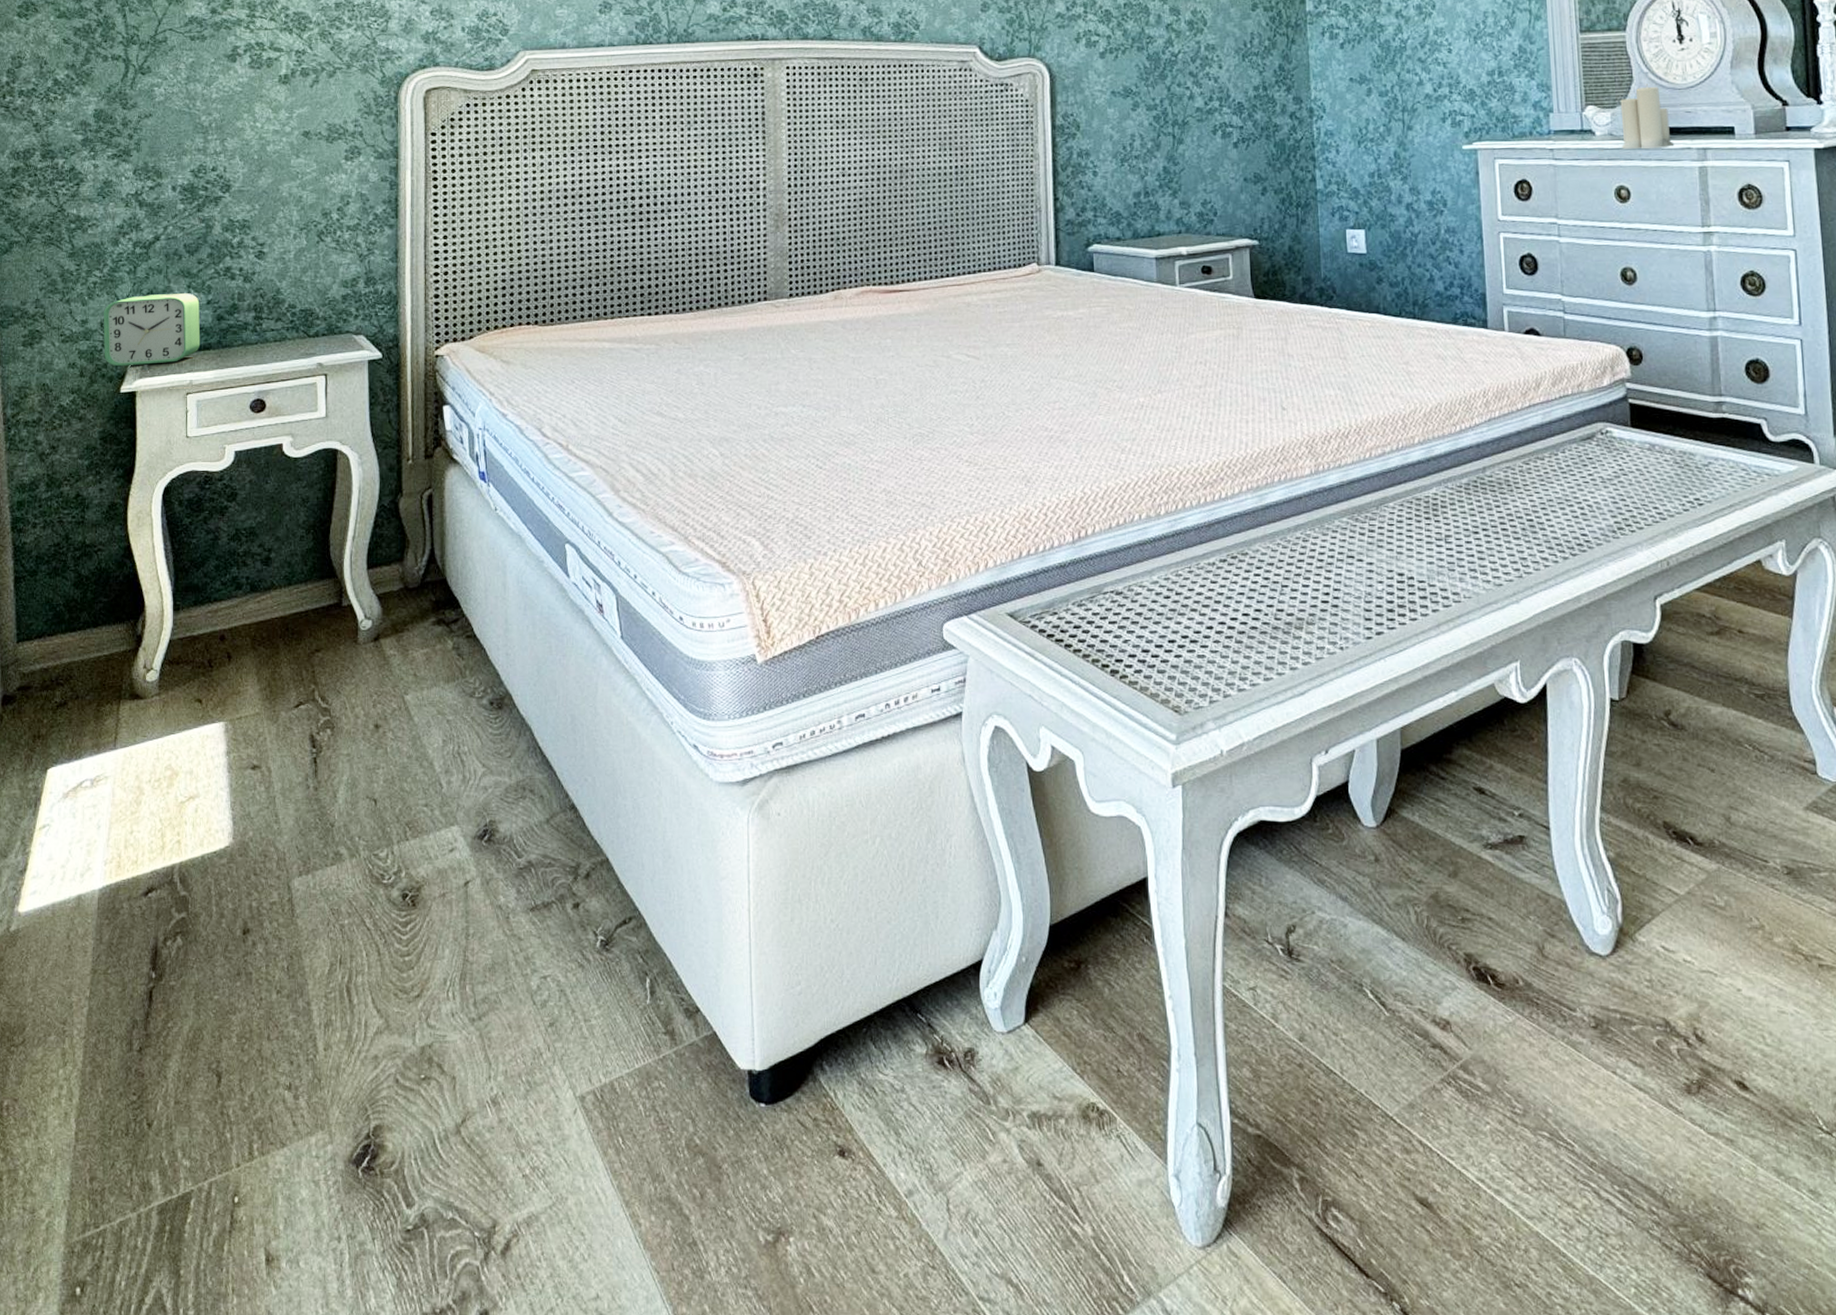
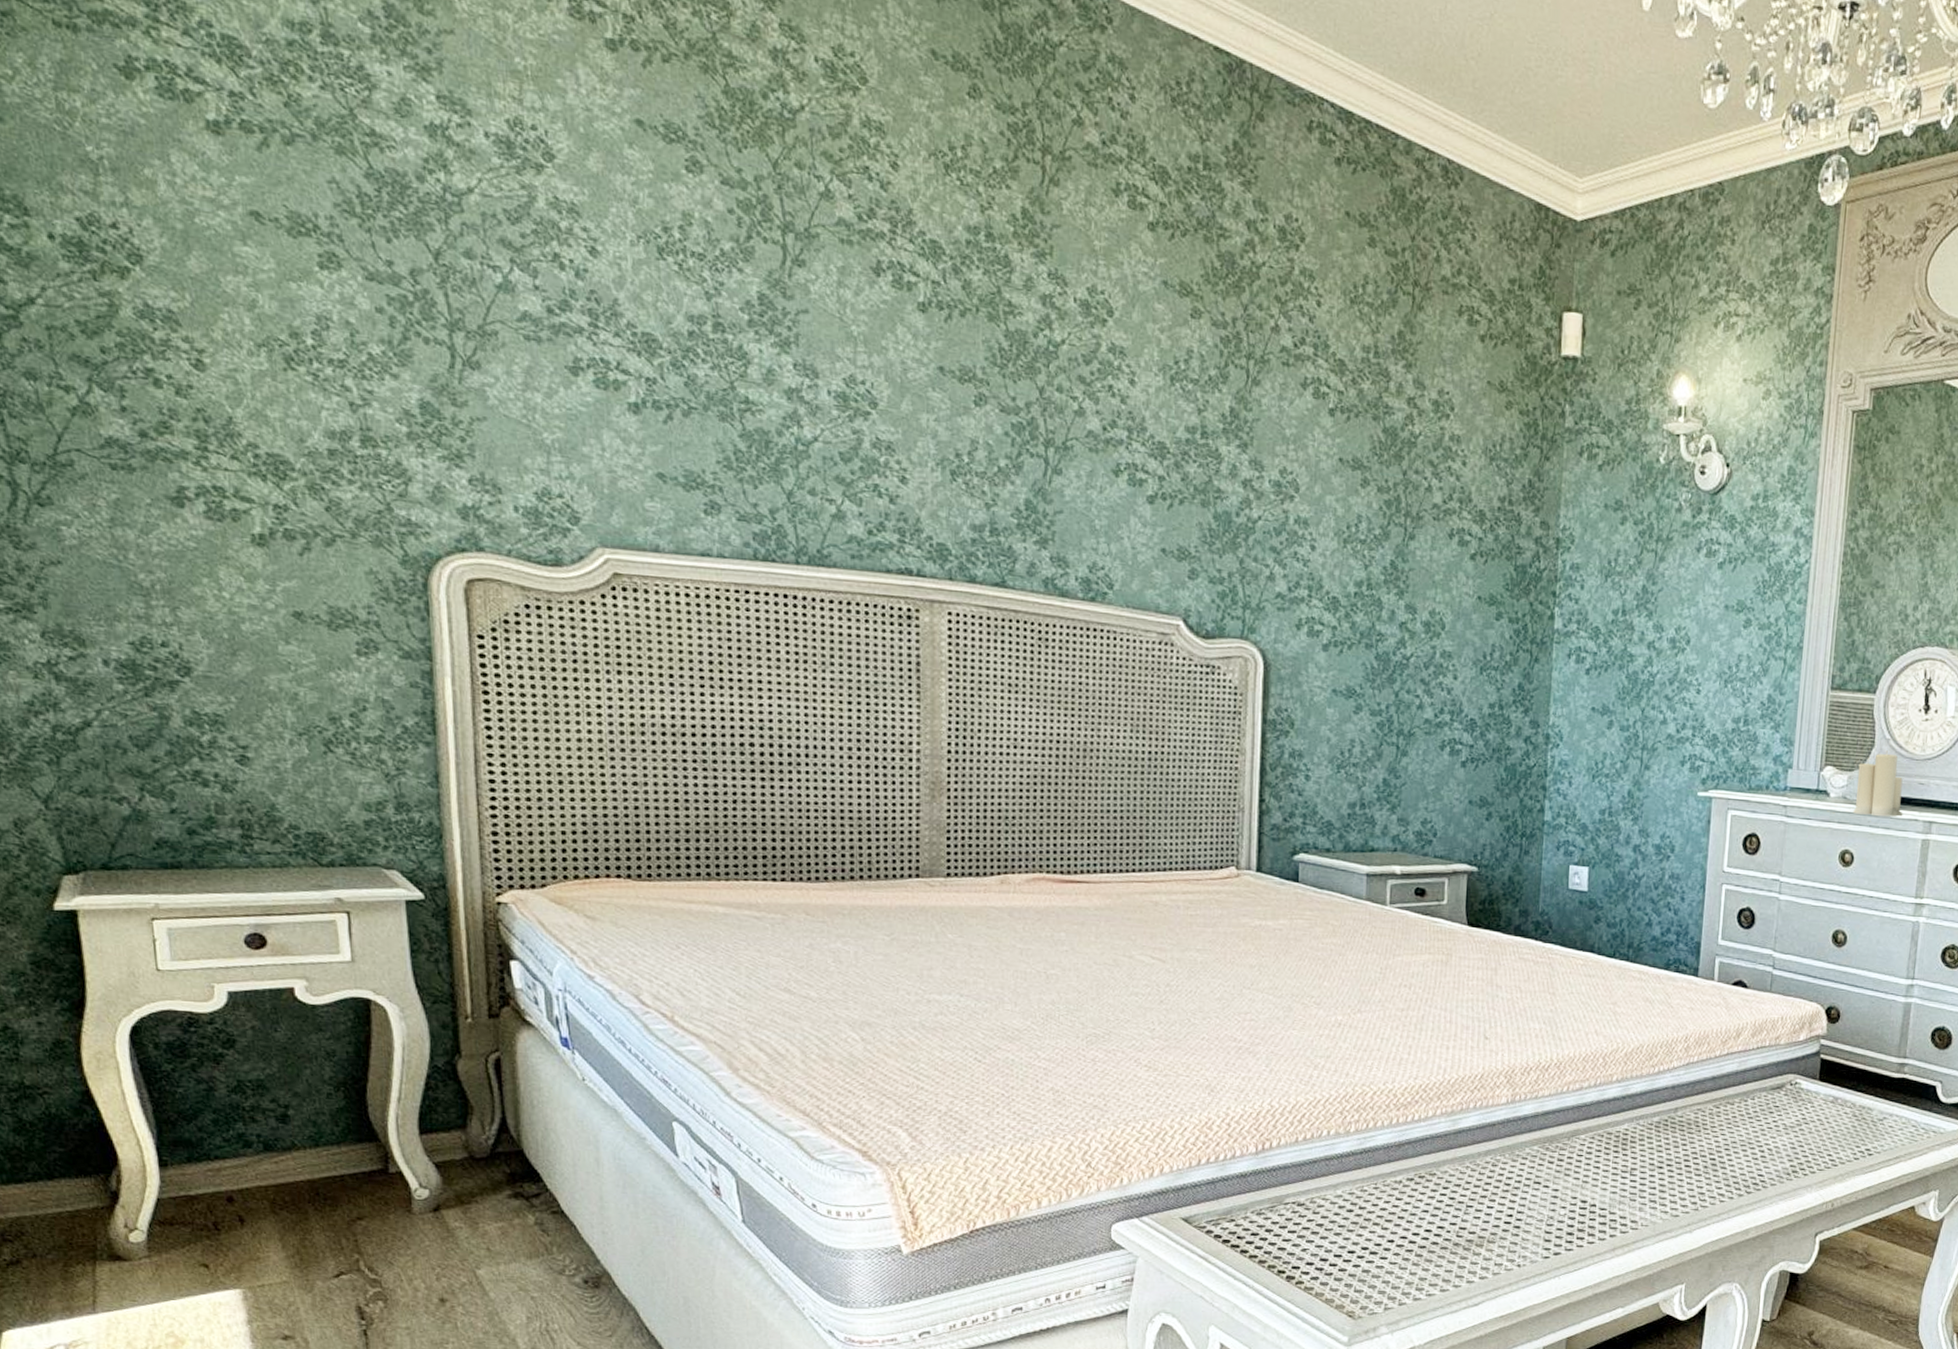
alarm clock: present [103,293,201,367] -> none [16,793,166,880]

